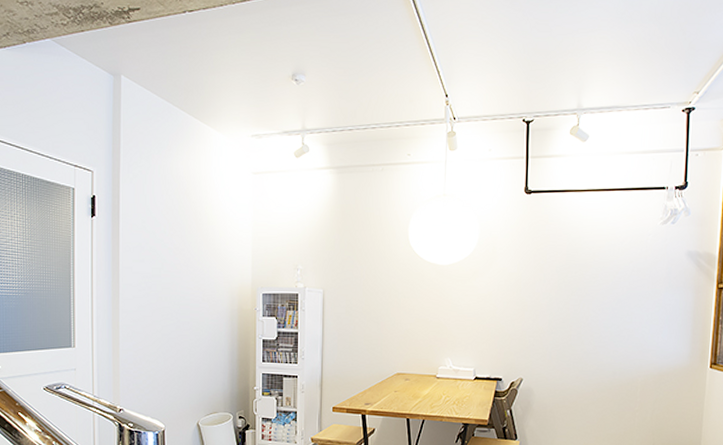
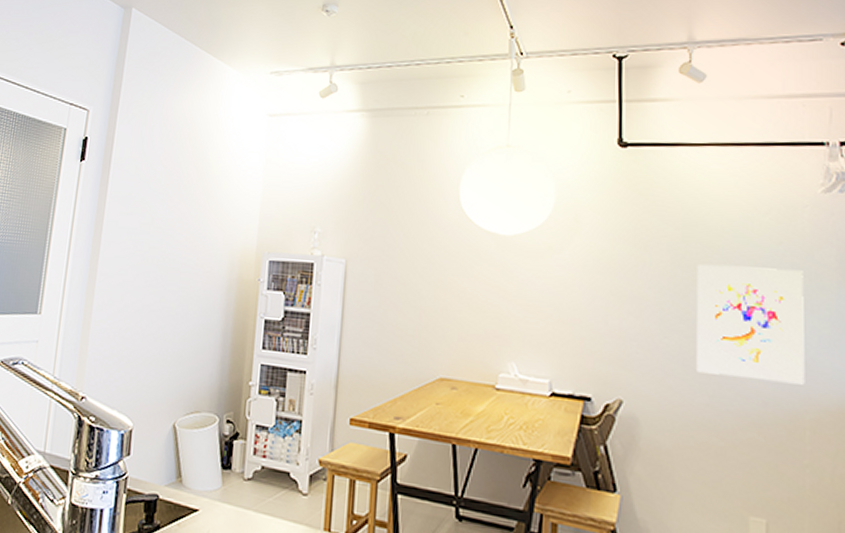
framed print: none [572,279,644,359] -> present [697,264,805,385]

